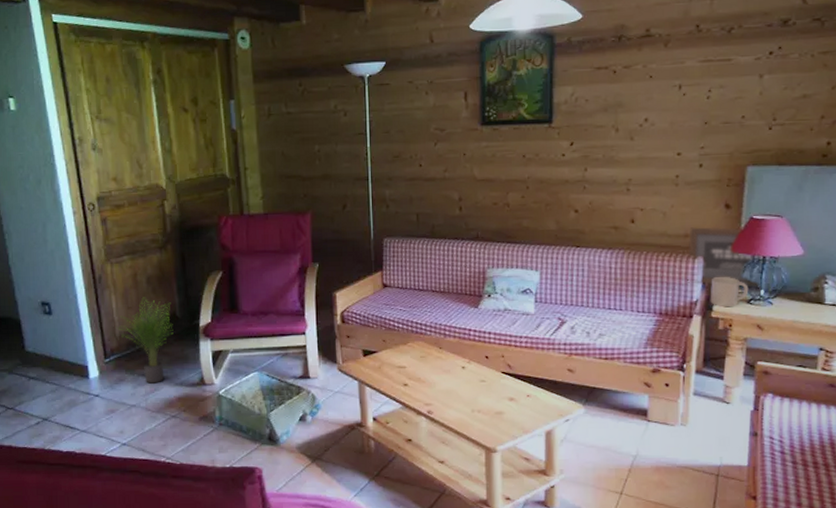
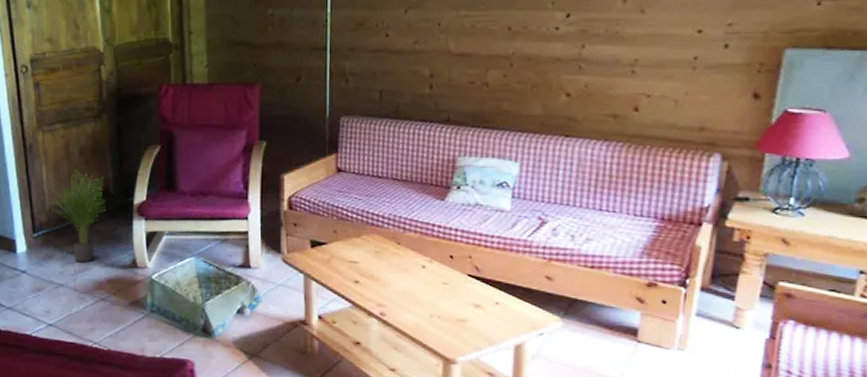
picture frame: present [687,227,780,288] -> none [698,119,818,197]
mug: present [710,276,749,308] -> none [725,178,775,216]

